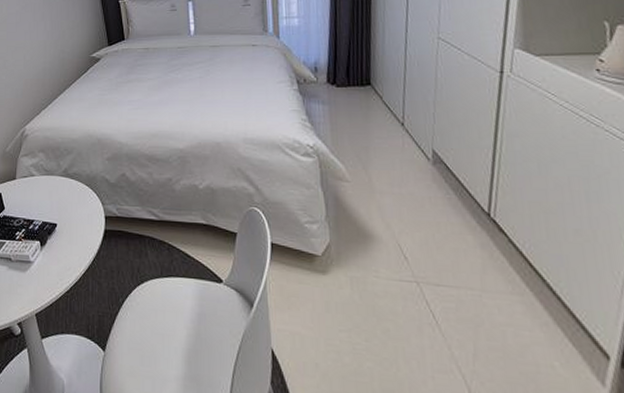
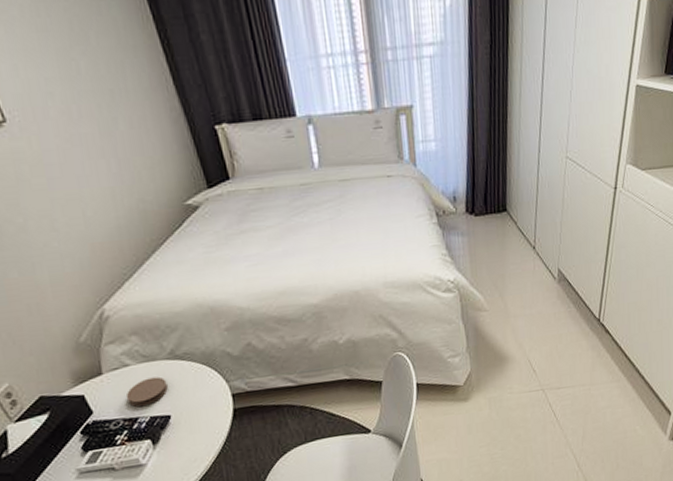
coaster: none [28,189,58,211] -> present [125,376,168,407]

